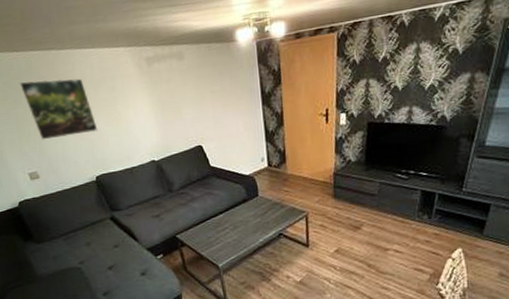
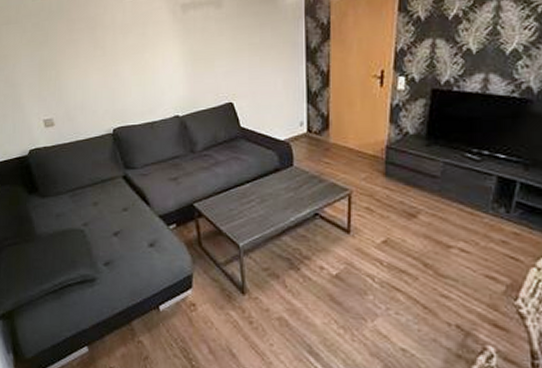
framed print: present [19,78,98,140] -> none [47,22,122,86]

